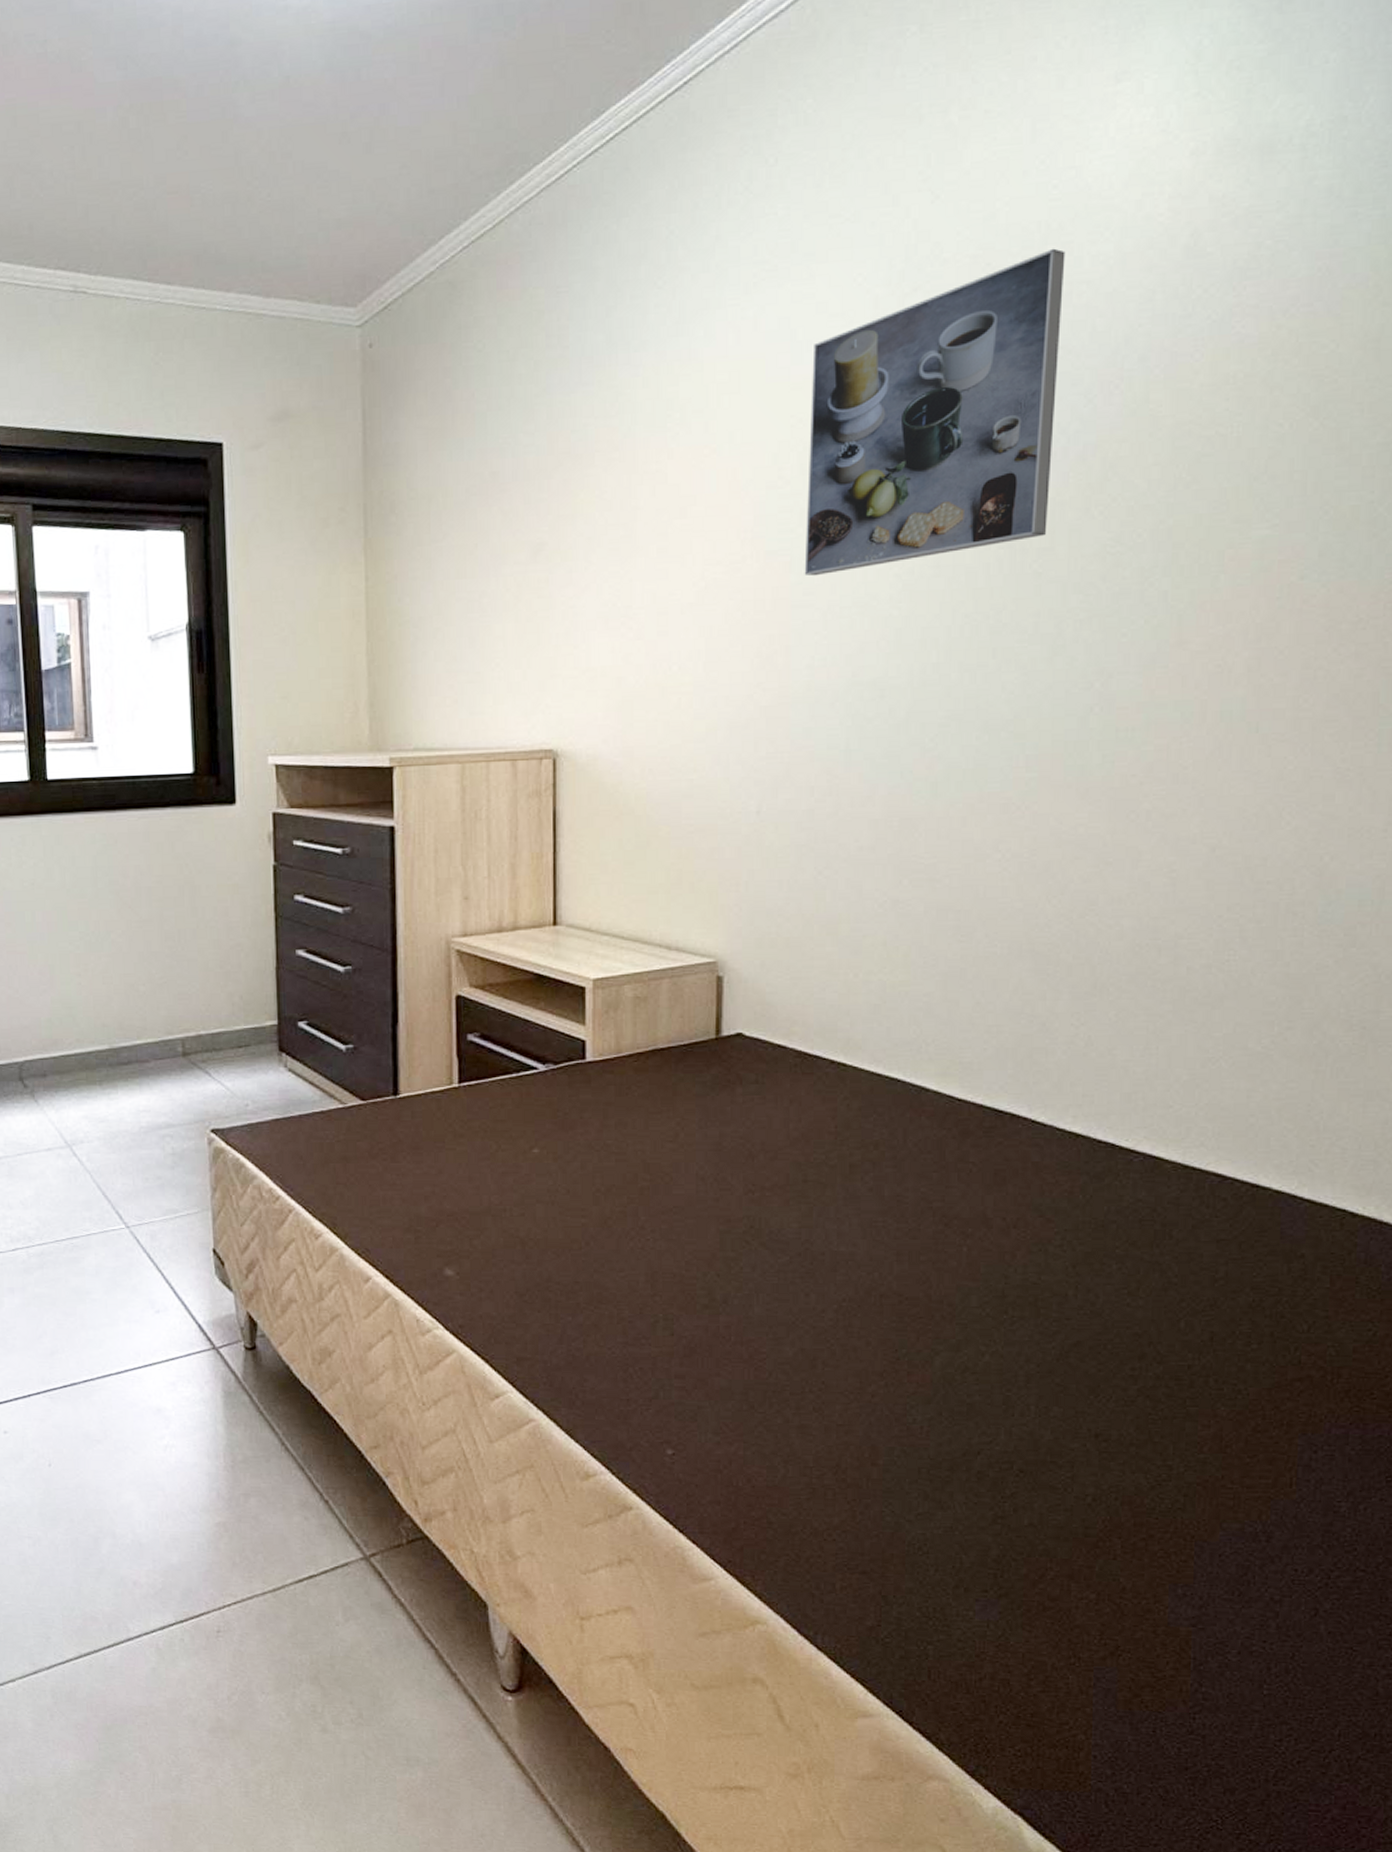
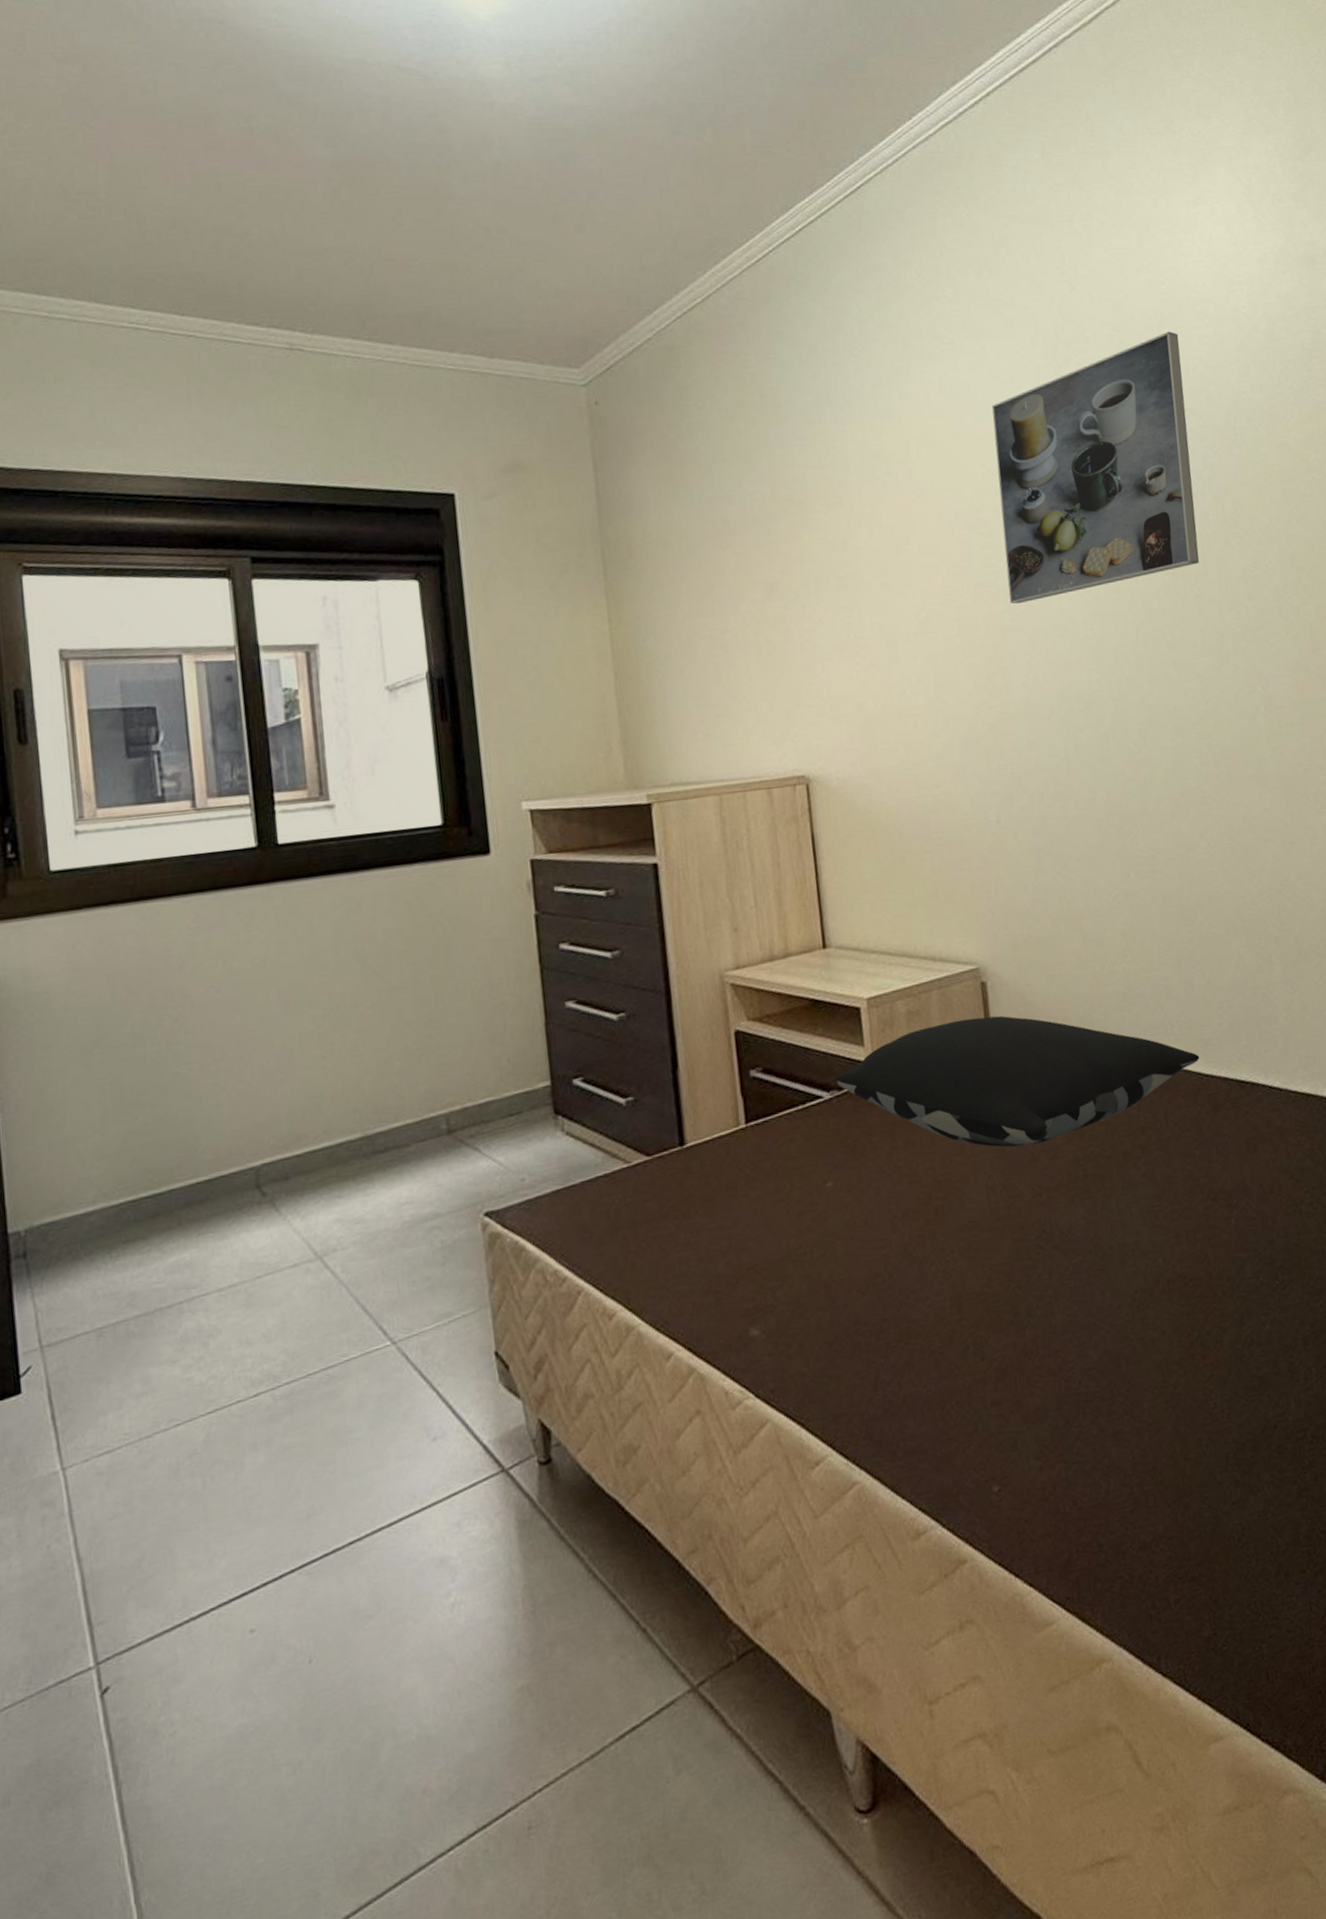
pillow: none [552,1011,954,1143] -> present [835,1015,1200,1147]

